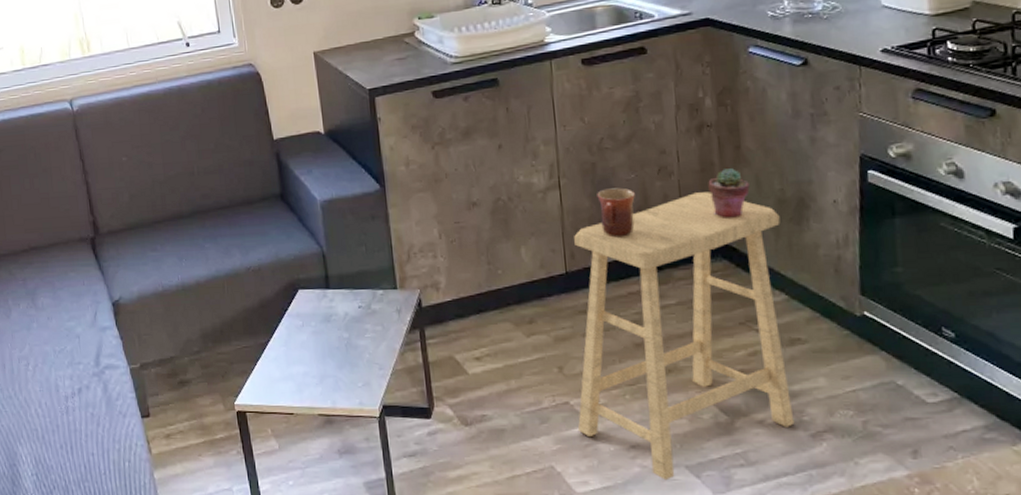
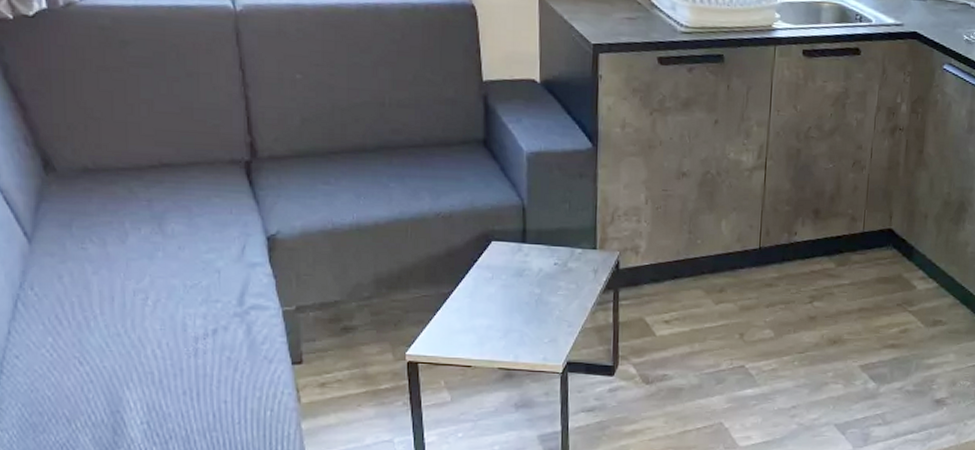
stool: present [574,192,795,481] -> none [748,187,943,437]
mug: present [597,187,635,238] -> none [797,174,830,220]
potted succulent: present [708,168,750,218] -> none [891,169,925,213]

